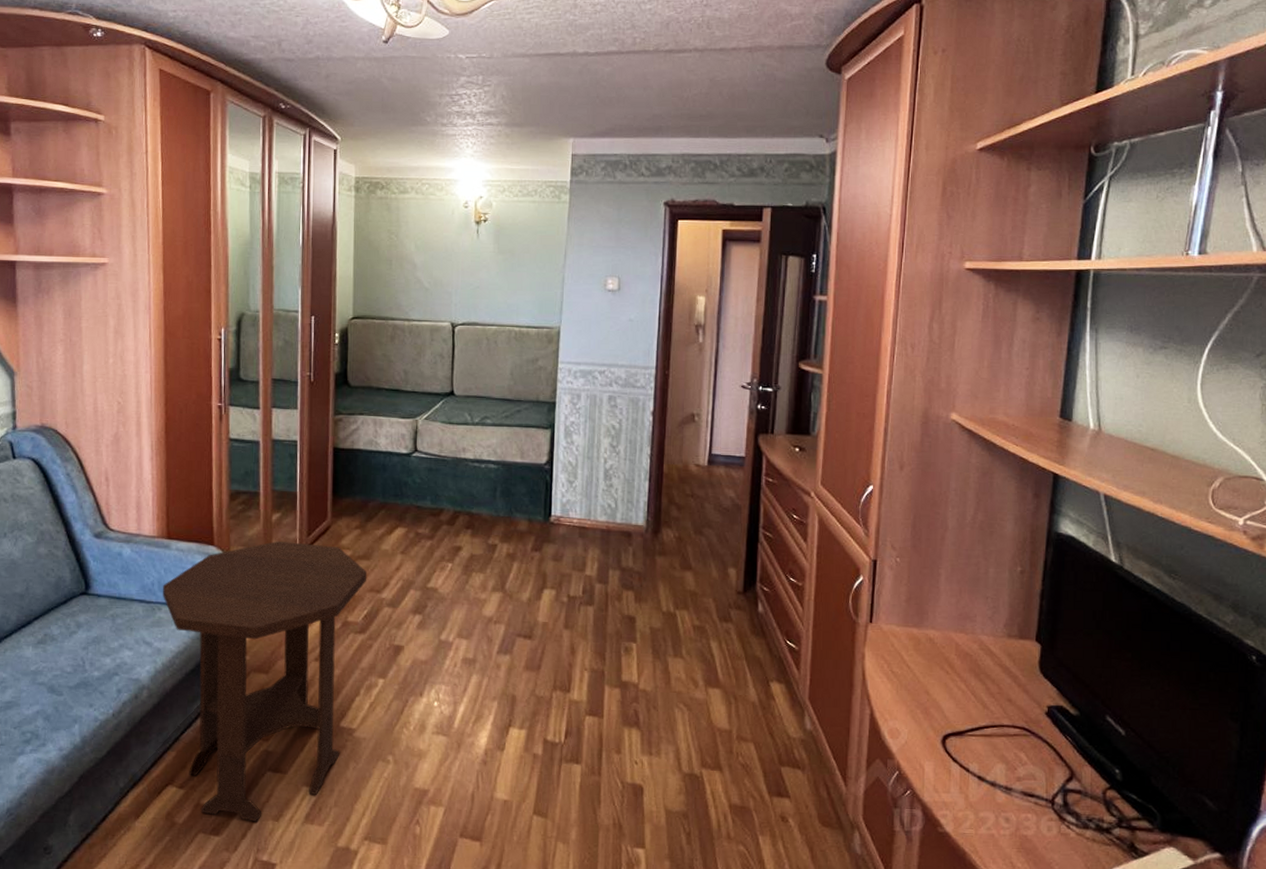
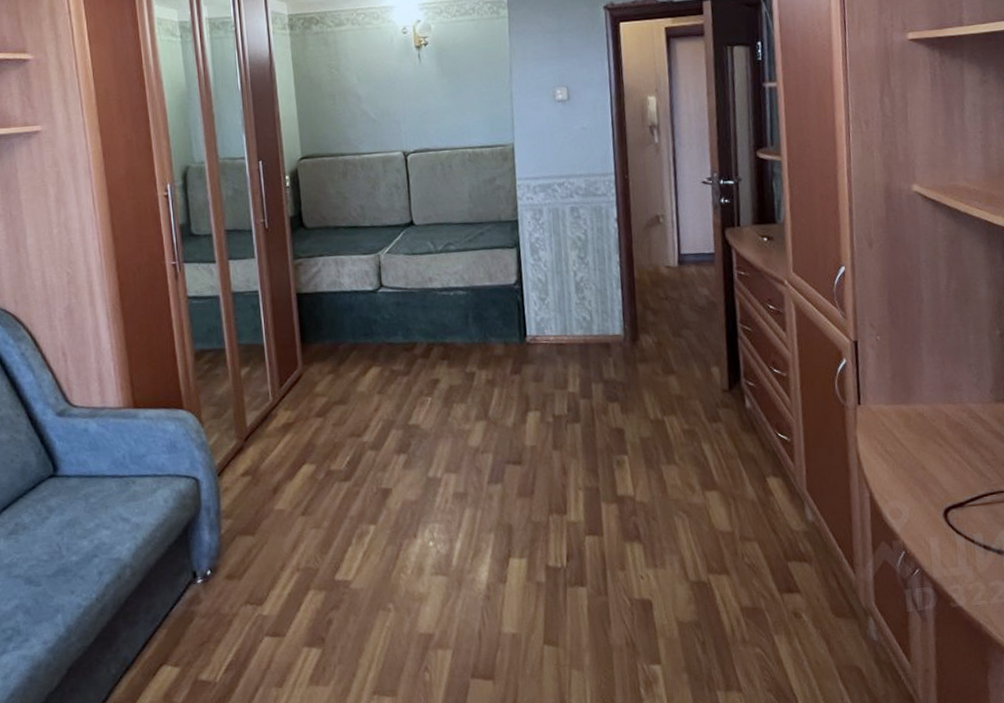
side table: present [162,540,367,822] -> none [134,394,347,692]

